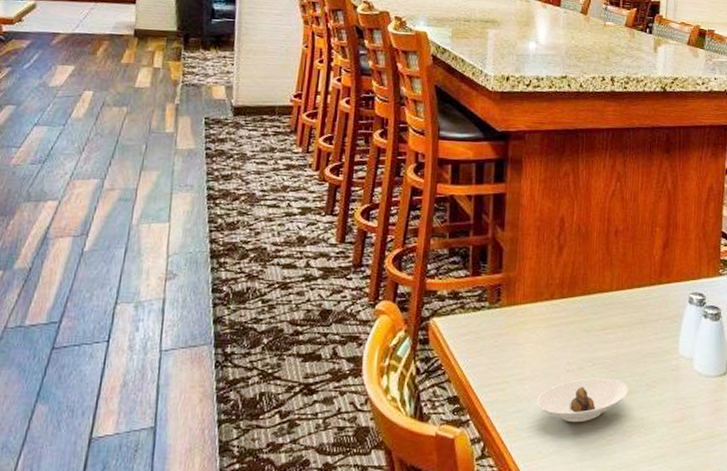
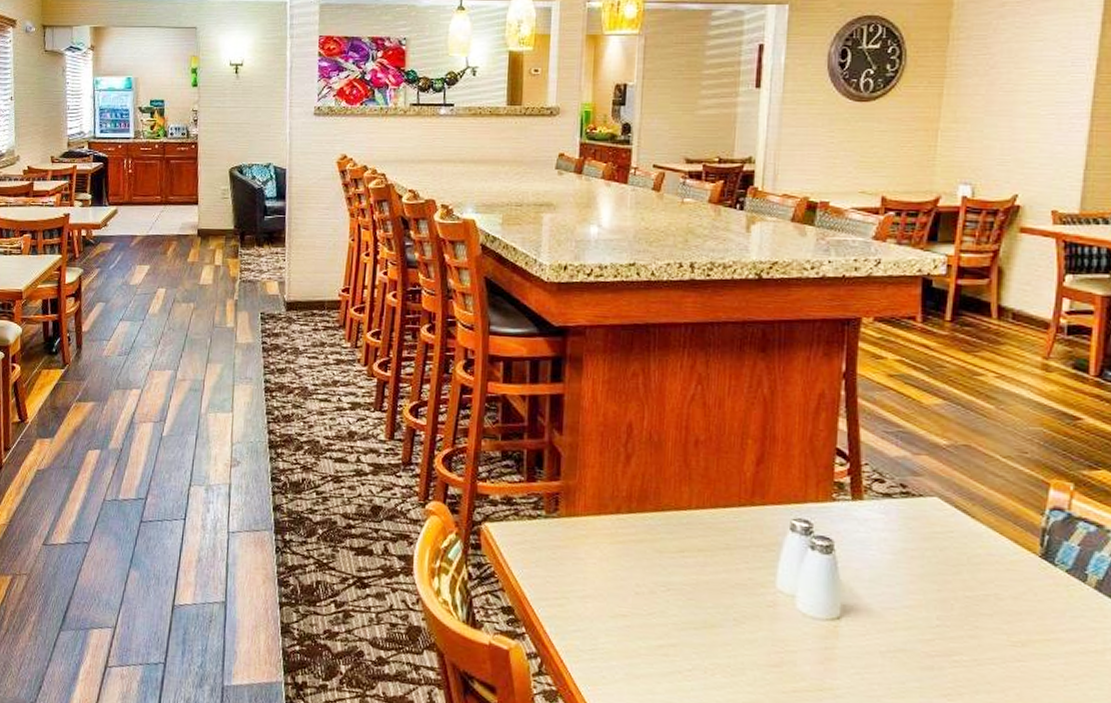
saucer: present [536,378,629,423] -> none [599,604,712,652]

